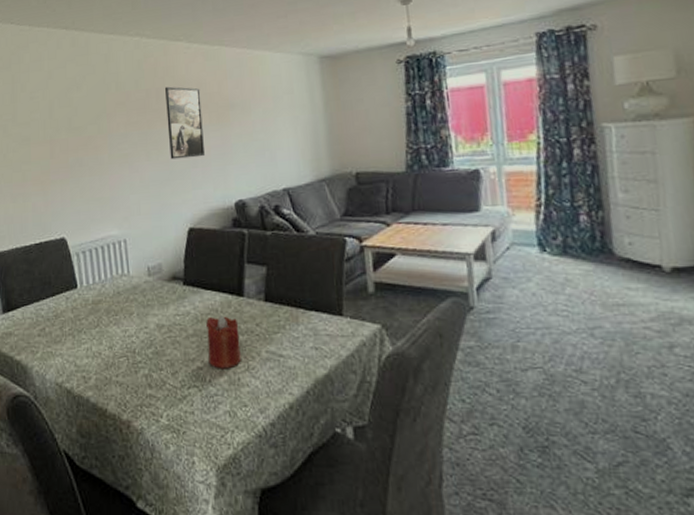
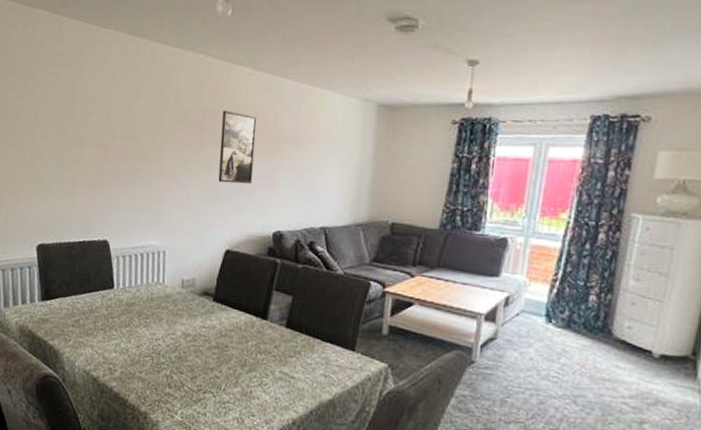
candle: present [206,315,241,369] -> none [226,333,259,382]

